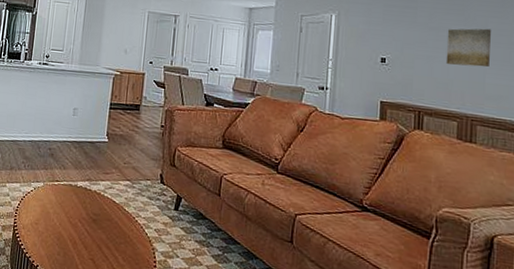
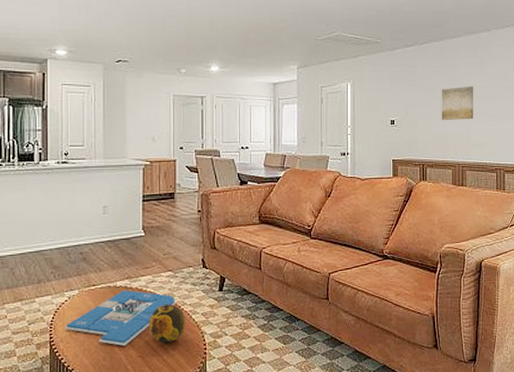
board game: none [27,191,131,245] -> present [65,290,176,346]
decorative orb: none [102,212,139,253] -> present [149,304,186,344]

